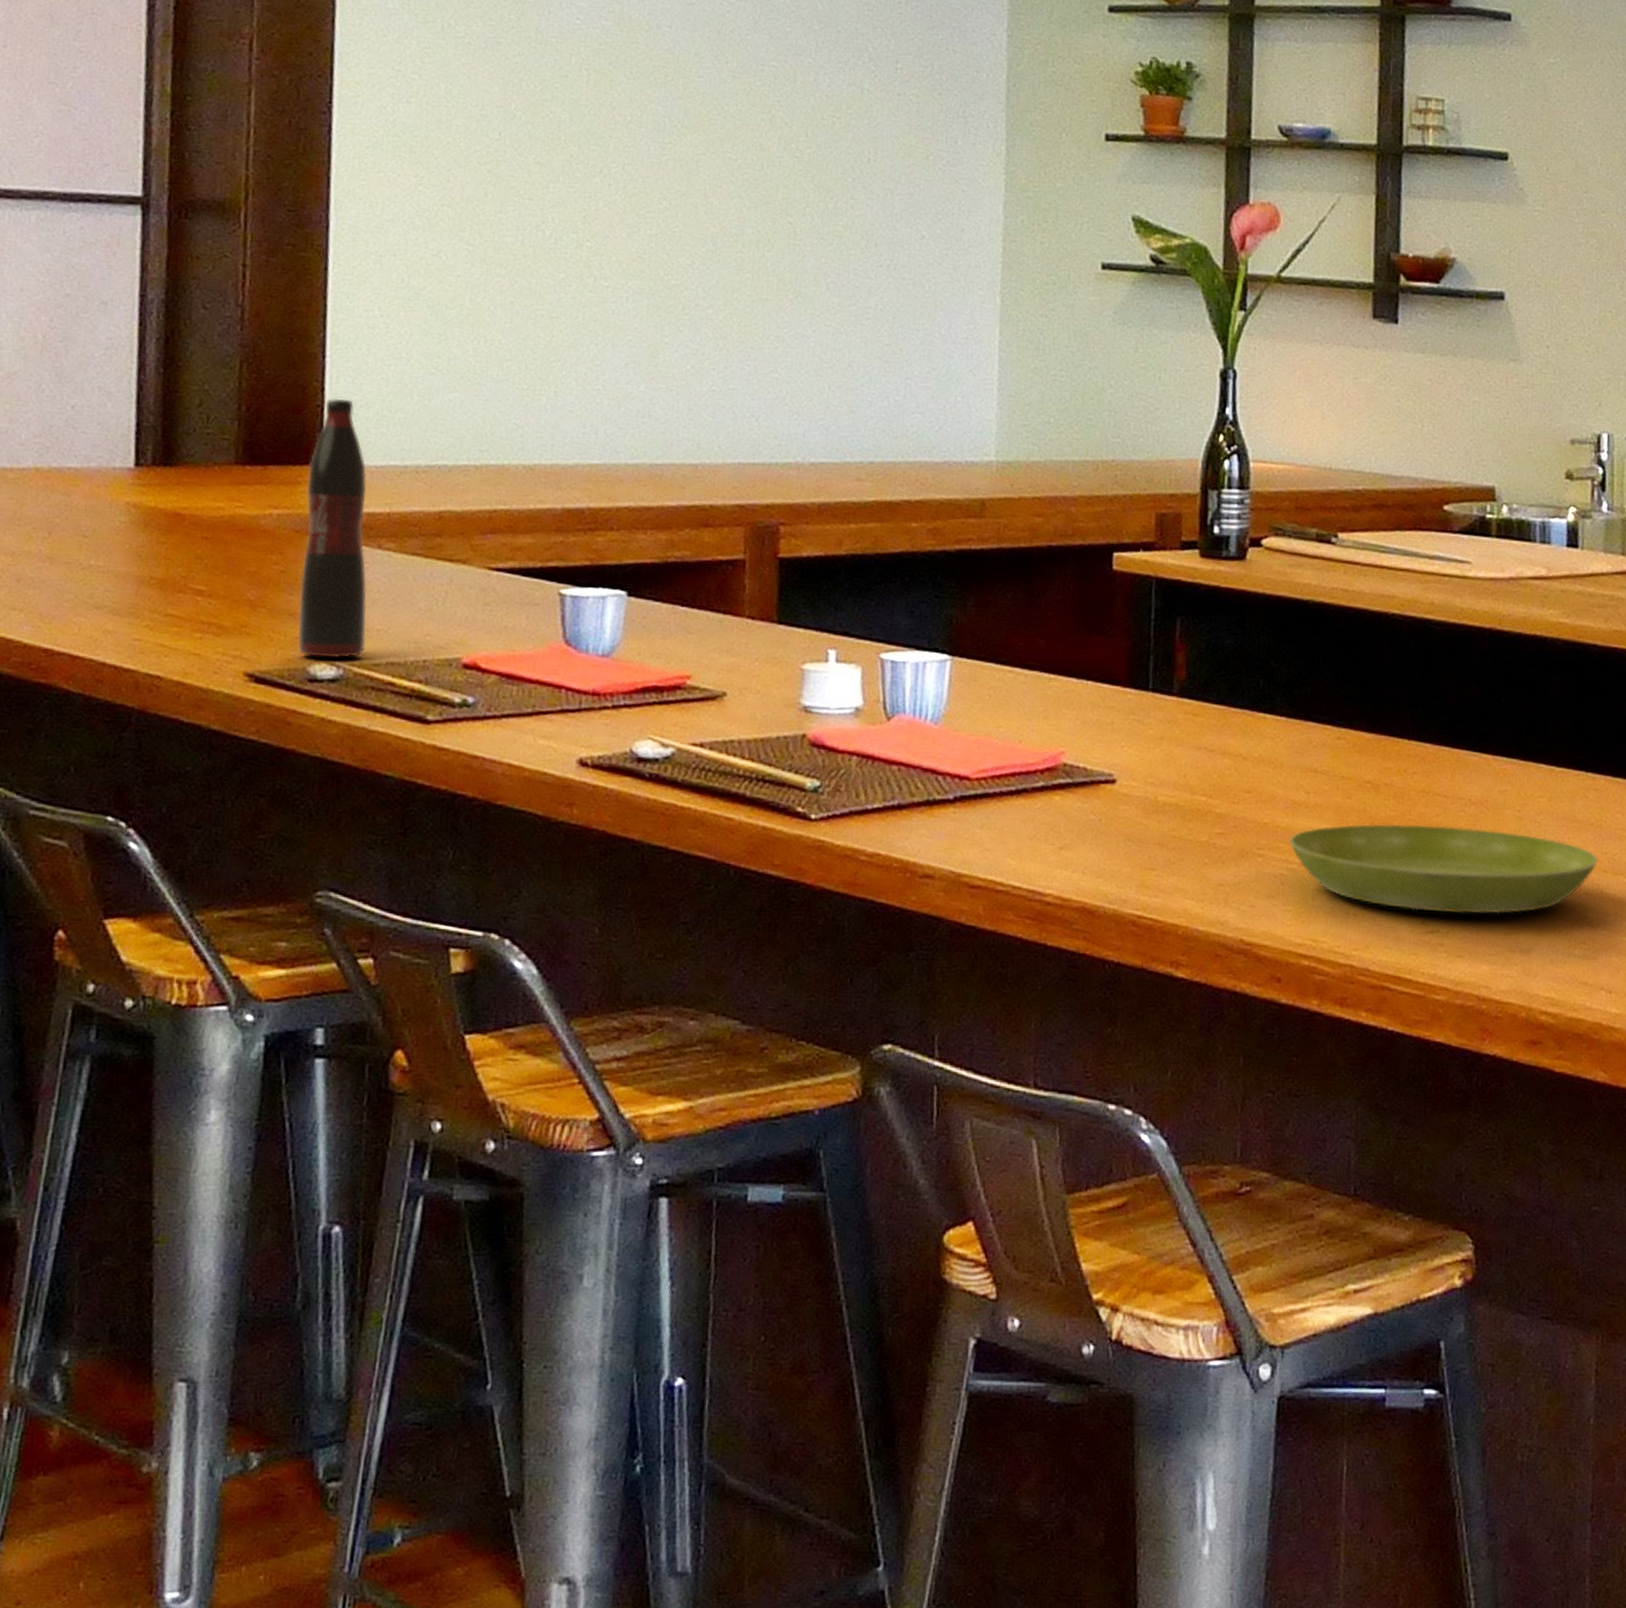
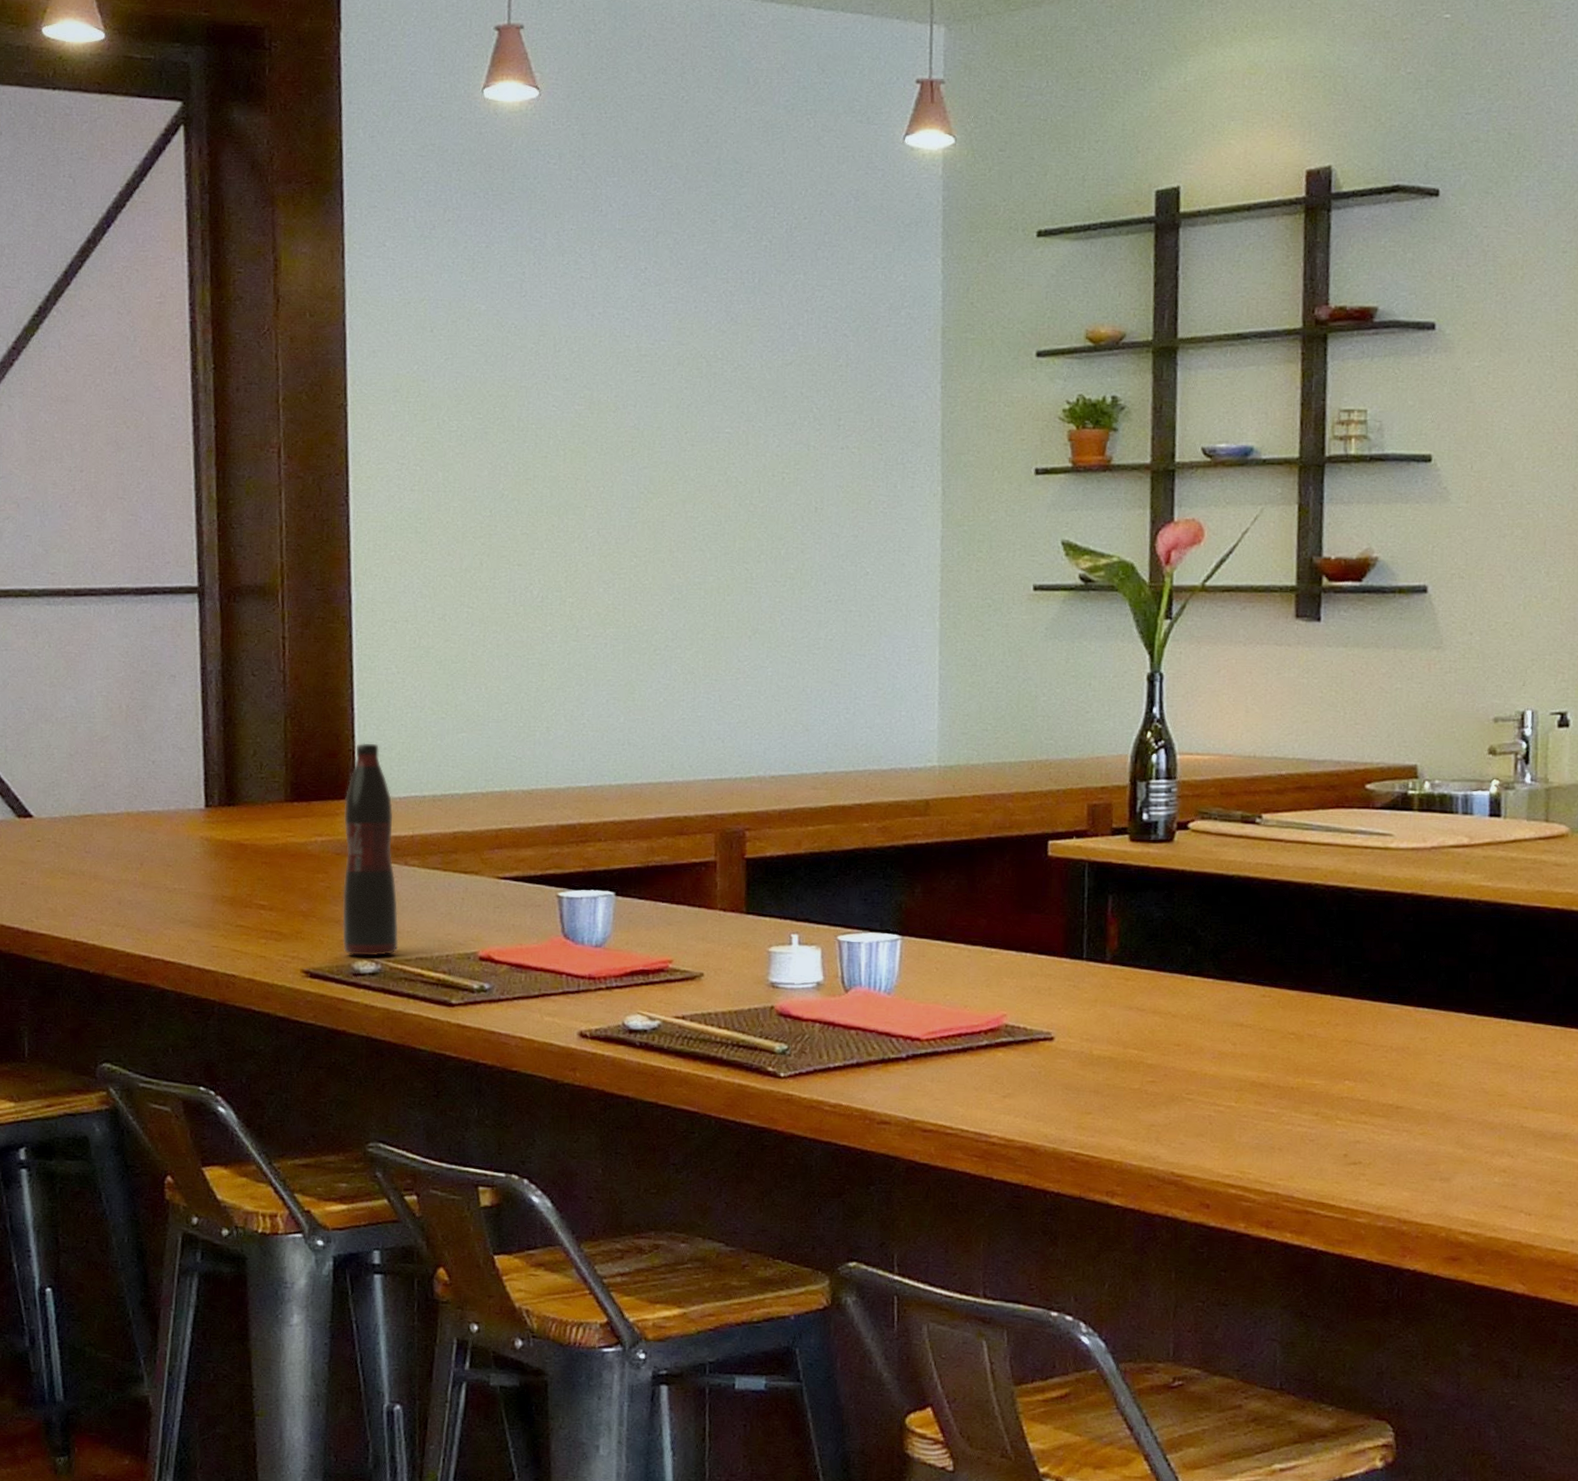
saucer: present [1289,823,1599,915] -> none [1216,1069,1520,1148]

